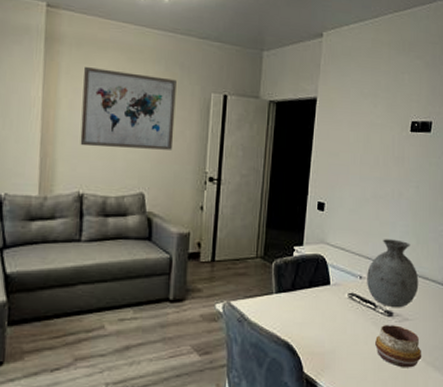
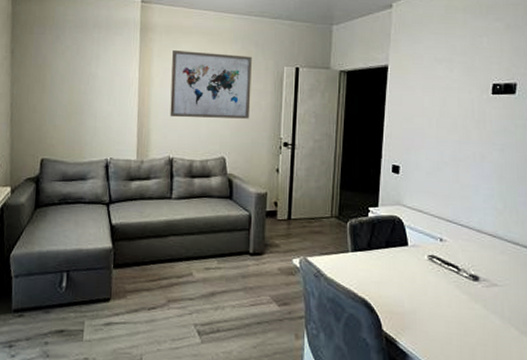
vase: present [367,239,419,308] -> none [448,202,508,273]
decorative bowl: present [375,325,421,368] -> none [460,289,514,336]

